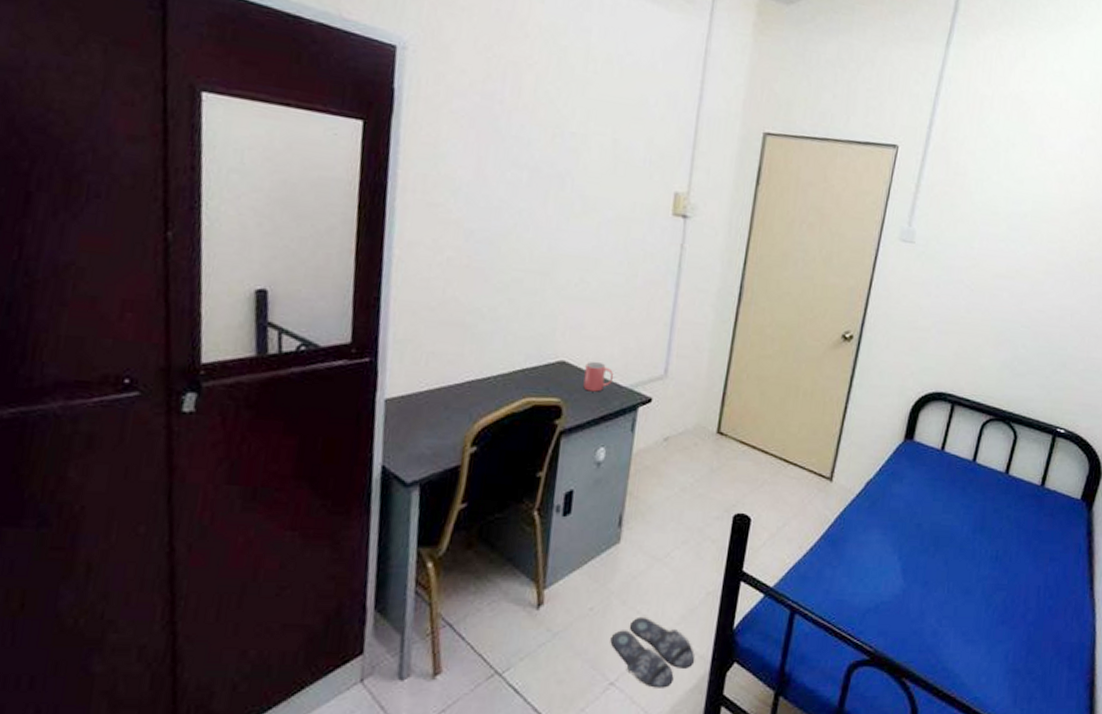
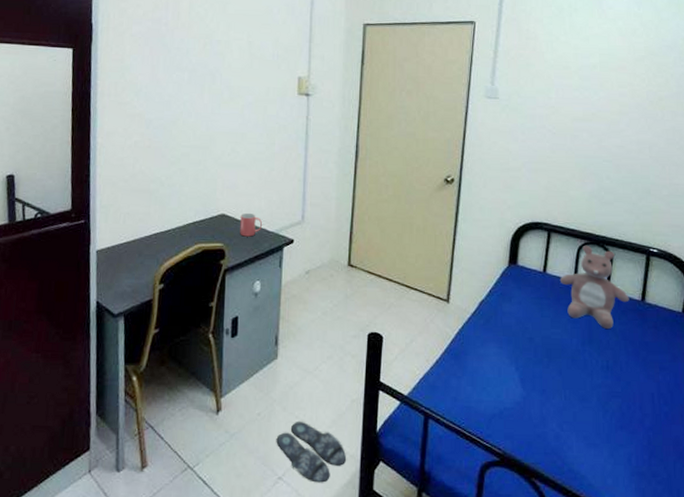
stuffed animal: none [958,422,1029,515] -> present [560,246,629,329]

